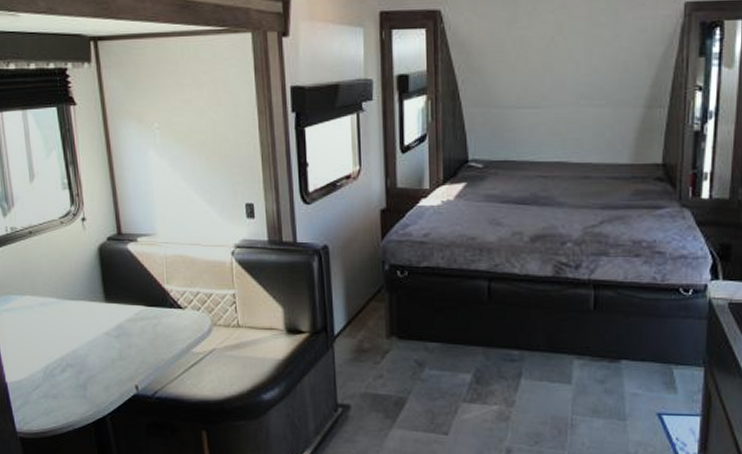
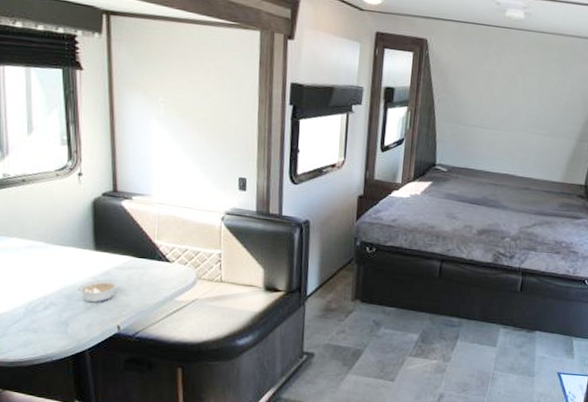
legume: none [92,334,133,361] -> present [77,279,119,303]

